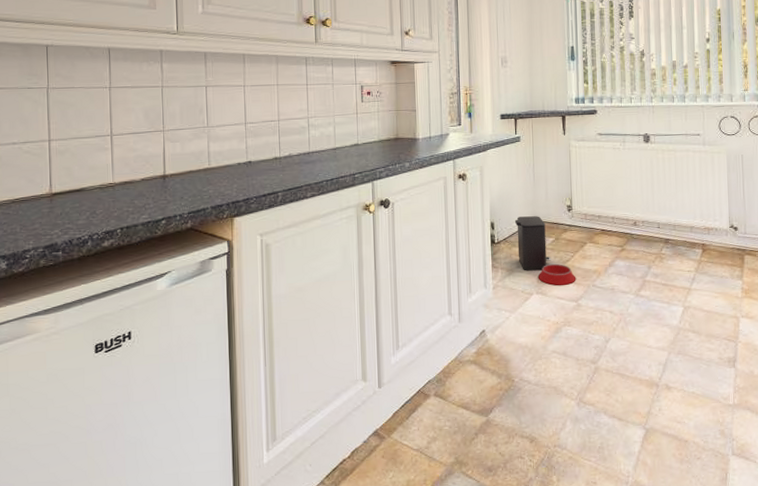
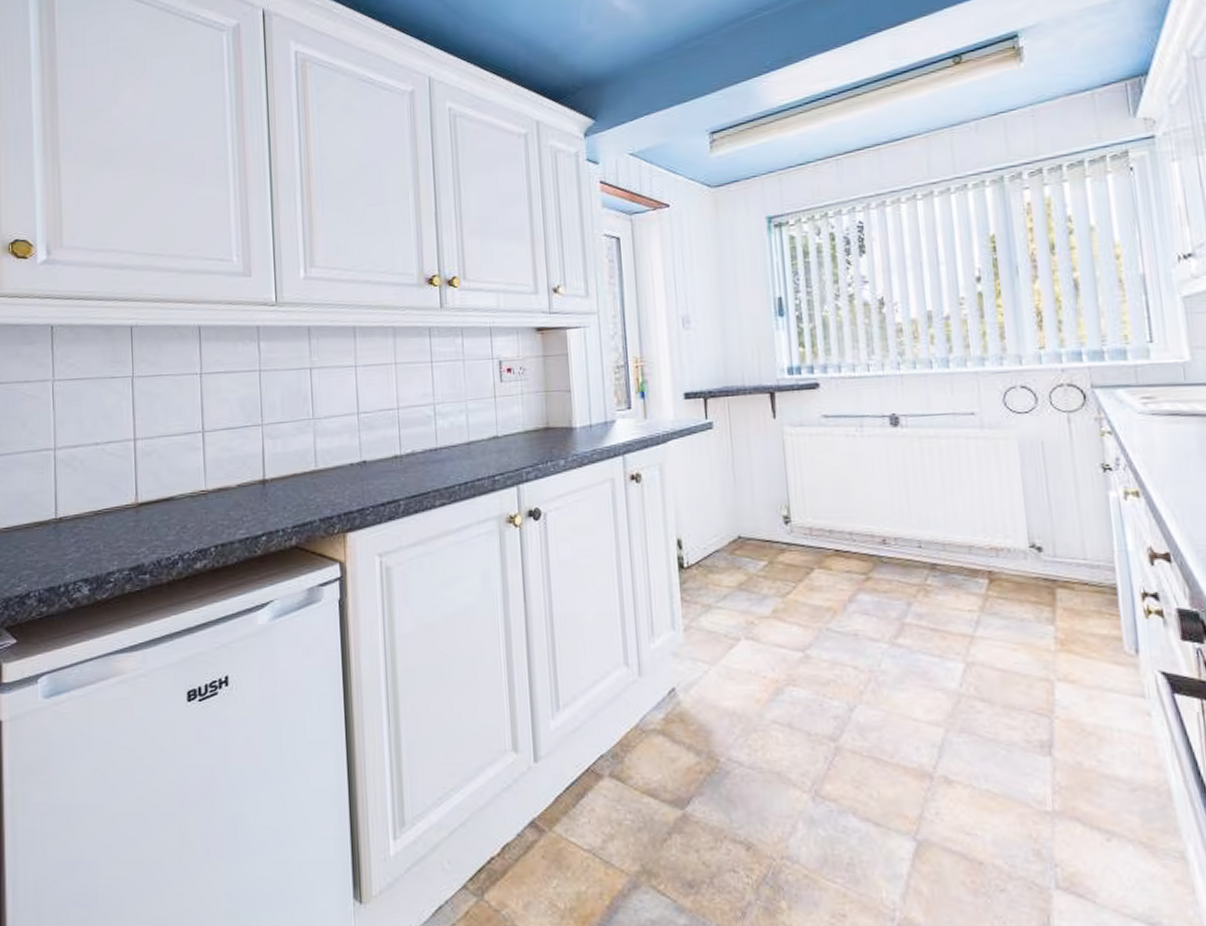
pedal bin: present [514,216,551,271] -> none [709,530,764,607]
pet bowl: present [538,263,576,286] -> none [746,596,802,628]

